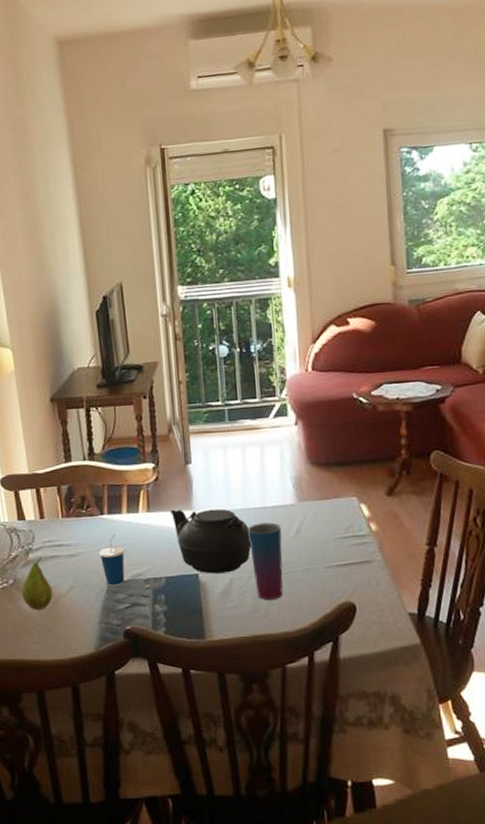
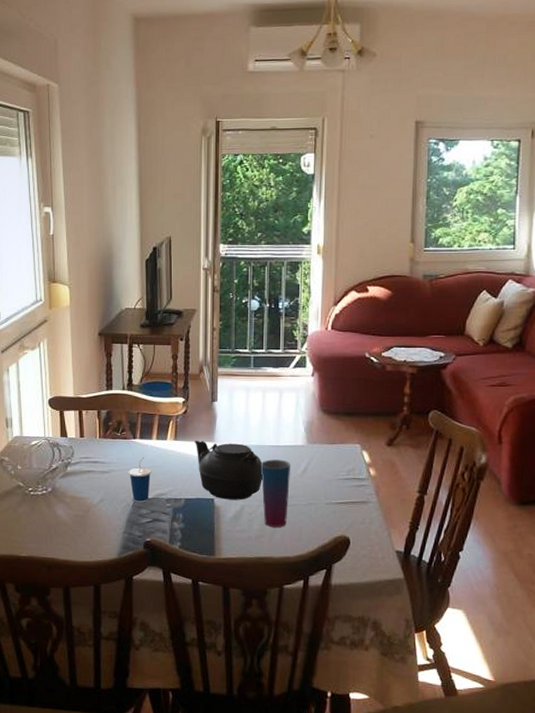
fruit: present [21,557,53,611] -> none [59,470,85,517]

